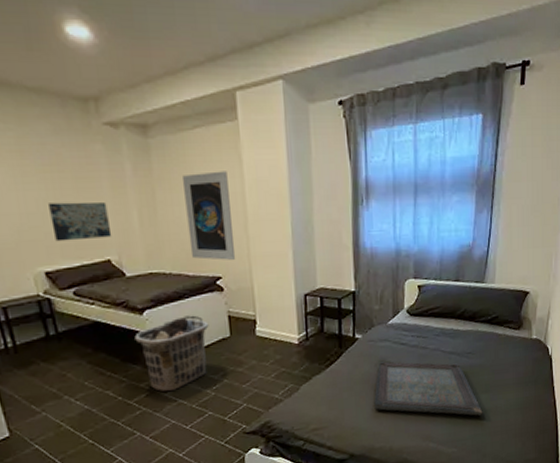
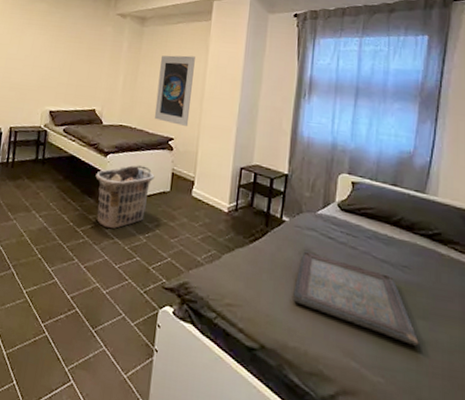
wall art: present [49,202,112,242] -> none [63,63,104,93]

